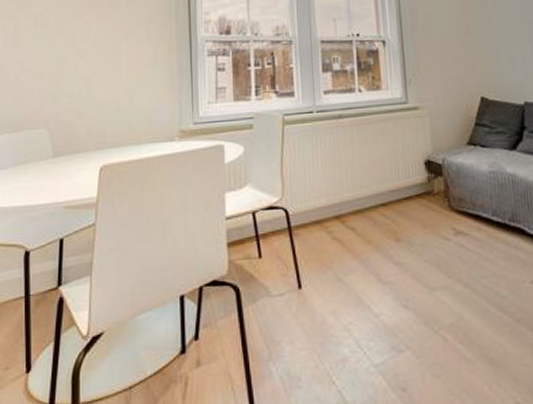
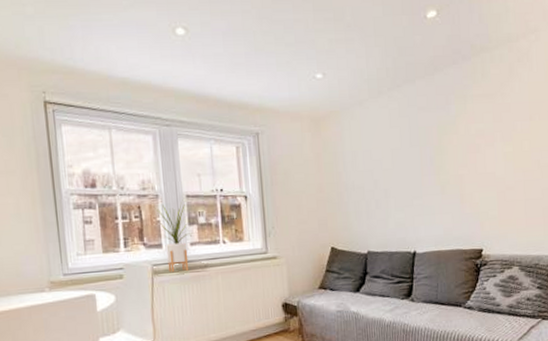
house plant: none [288,48,328,124] -> present [155,202,194,273]

